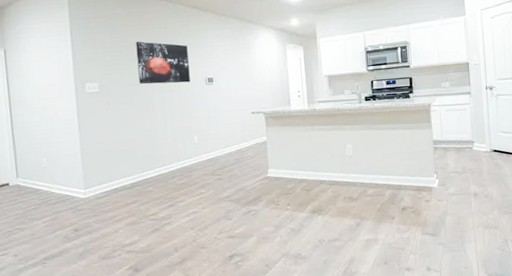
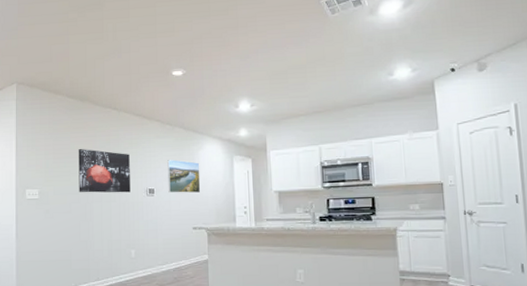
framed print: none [224,49,257,81] -> present [167,160,201,193]

